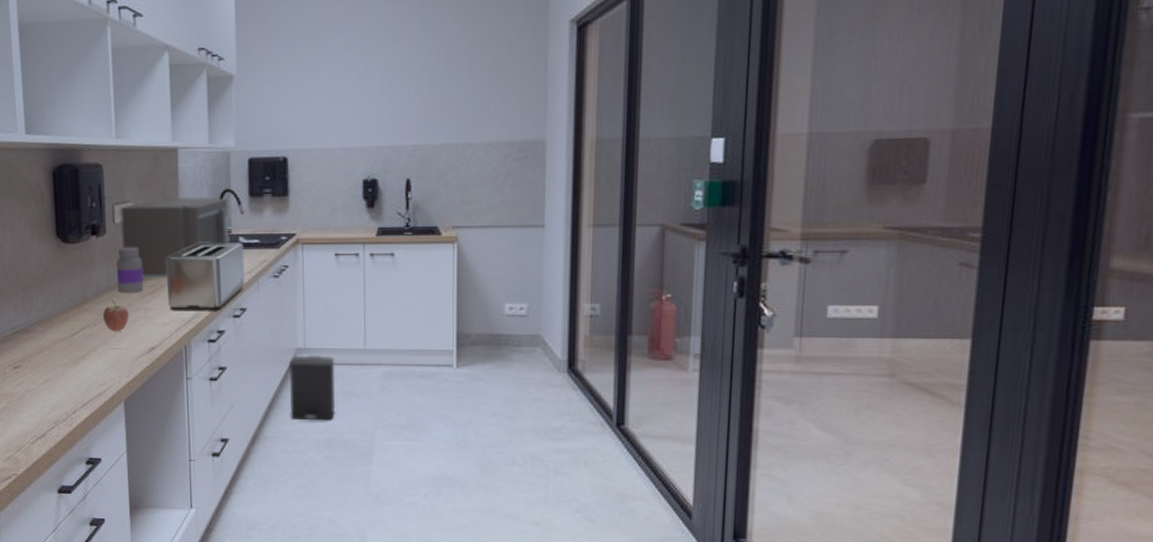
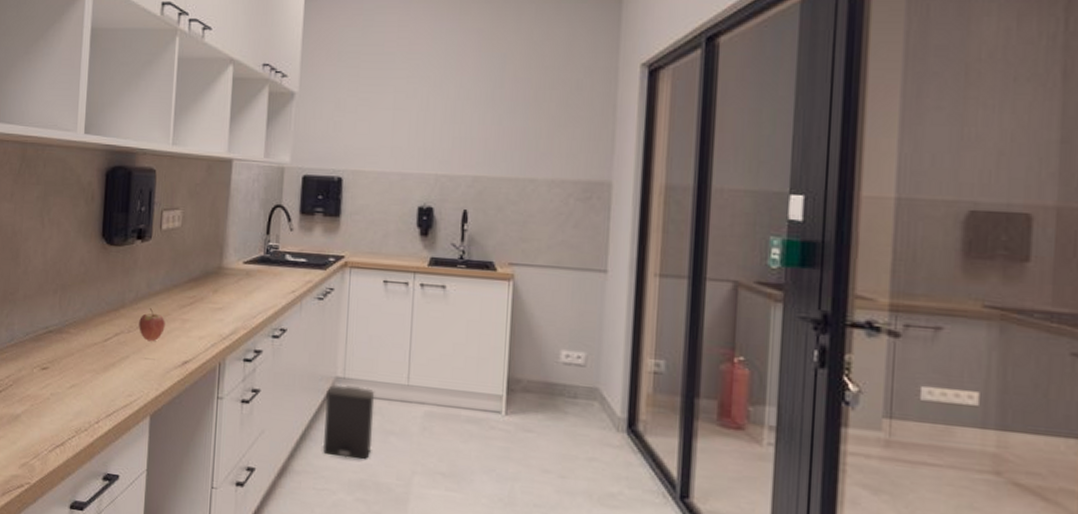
jar: present [115,247,144,294] -> none [156,254,185,303]
microwave: present [120,197,231,280] -> none [166,208,278,291]
toaster: present [166,242,245,311] -> none [207,257,290,330]

